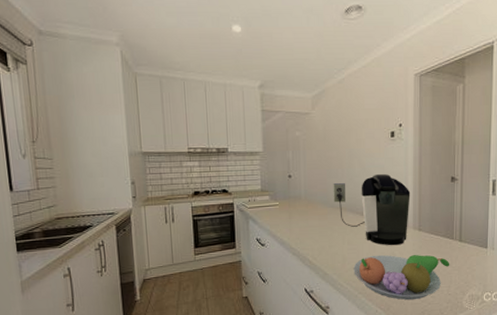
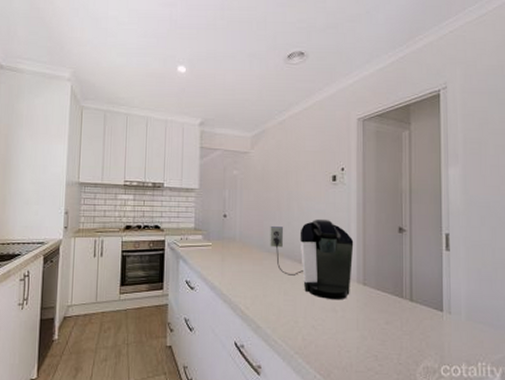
fruit bowl: present [353,255,450,301] -> none [290,309,400,367]

